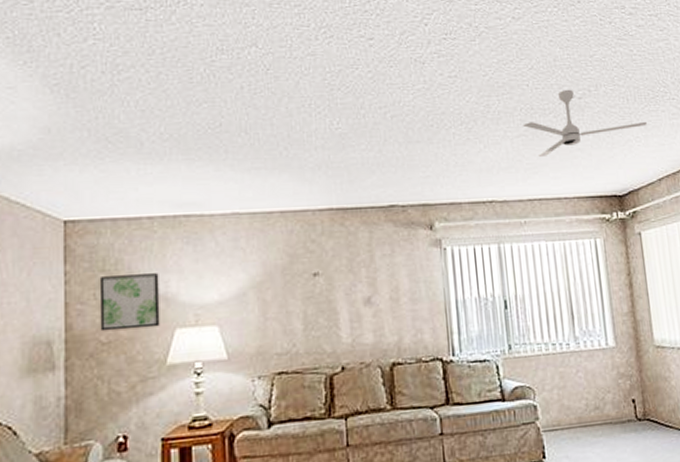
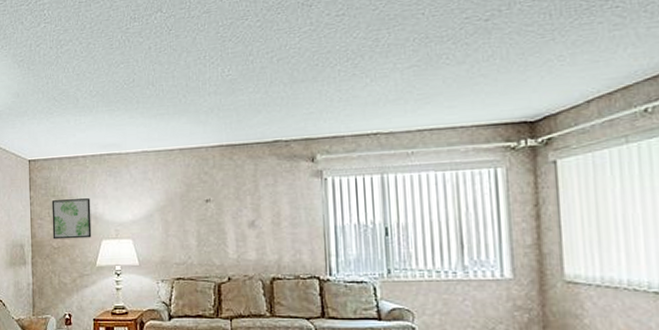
ceiling fan: present [523,89,648,156] -> none [415,12,577,86]

